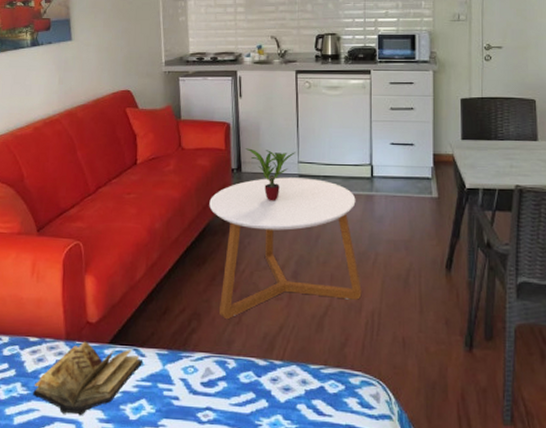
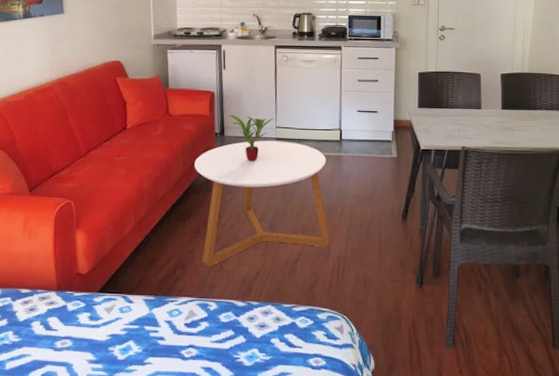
book: present [33,341,143,416] -> none [25,291,131,359]

